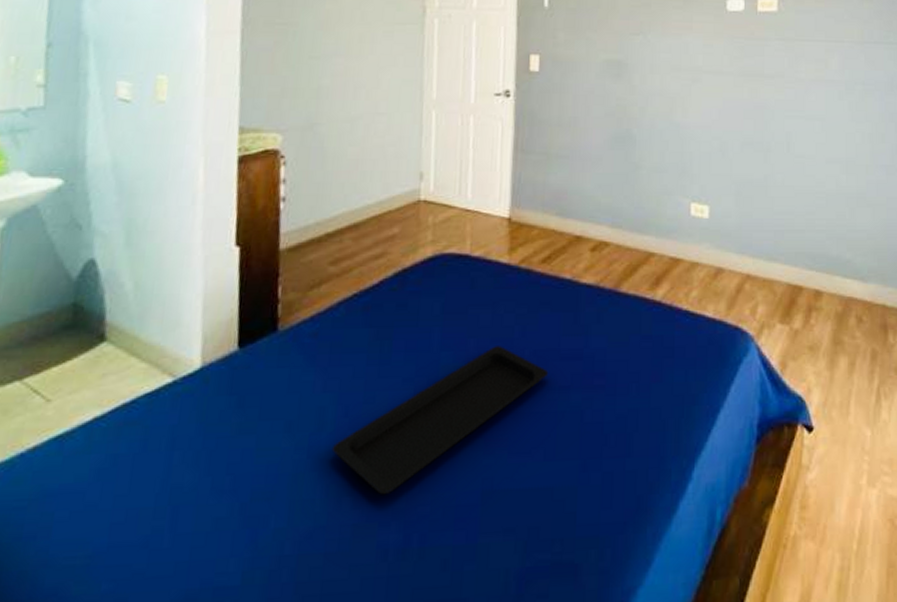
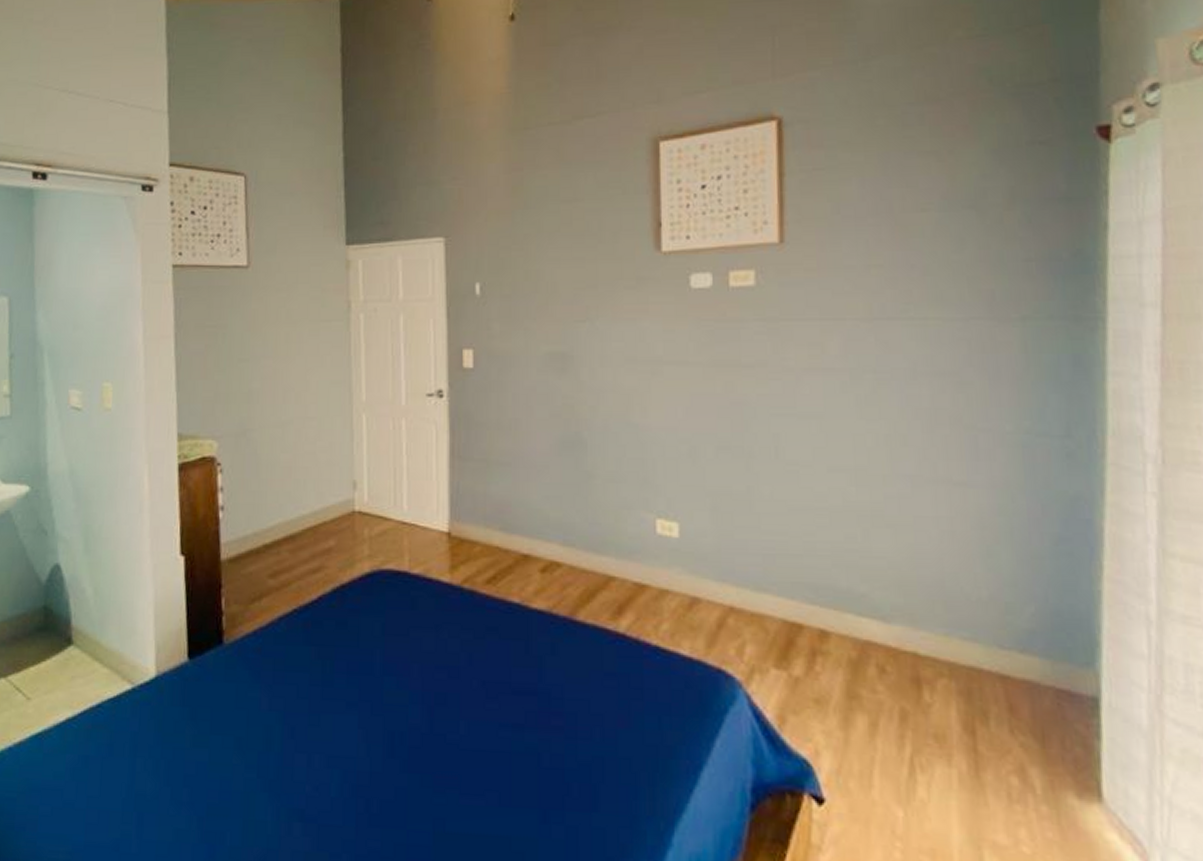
serving tray: present [331,346,549,495] -> none [280,673,500,825]

